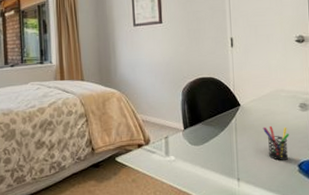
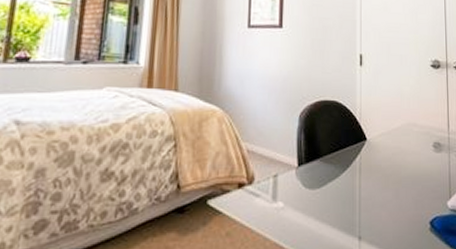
pen holder: present [262,126,290,161] -> none [390,169,421,214]

